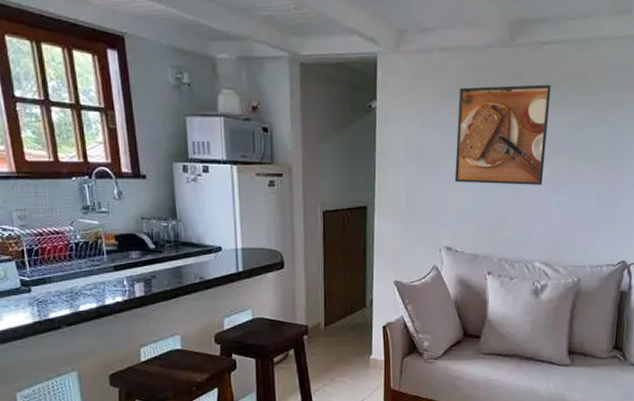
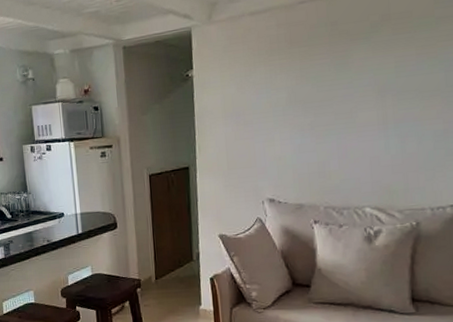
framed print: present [455,84,551,185] -> none [272,29,371,137]

